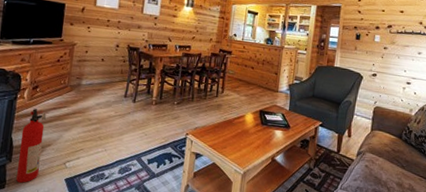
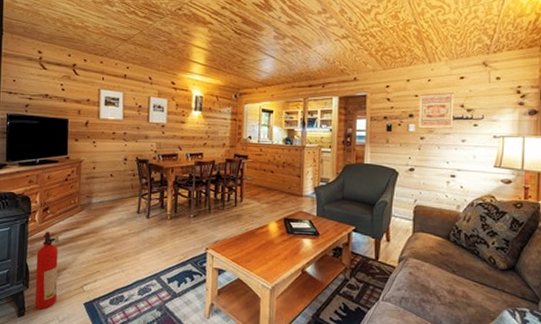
wall art: none [383,9,416,43] -> present [418,91,455,130]

